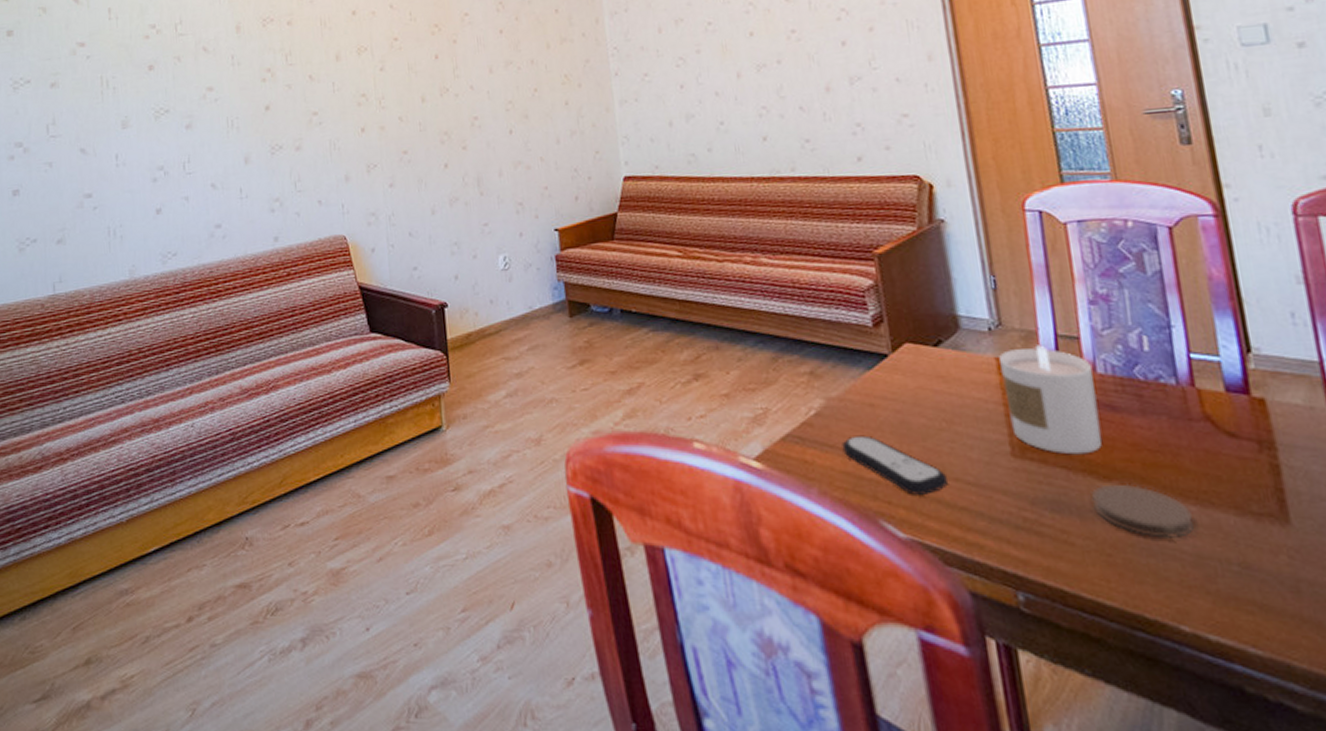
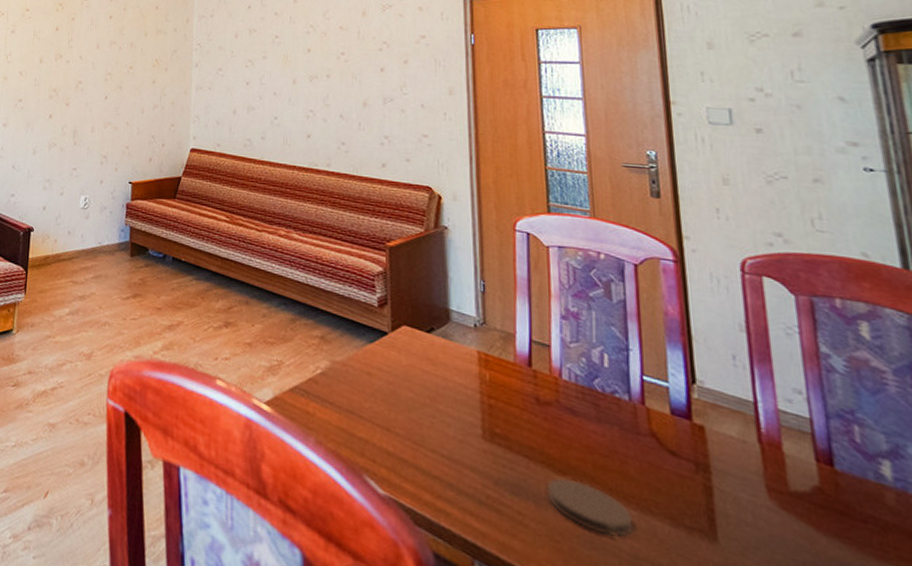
remote control: present [841,435,949,495] -> none [340,397,426,460]
candle: present [999,345,1102,455] -> none [481,346,561,448]

